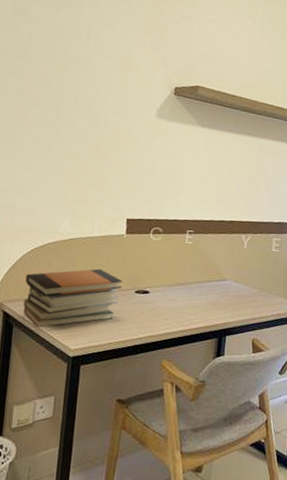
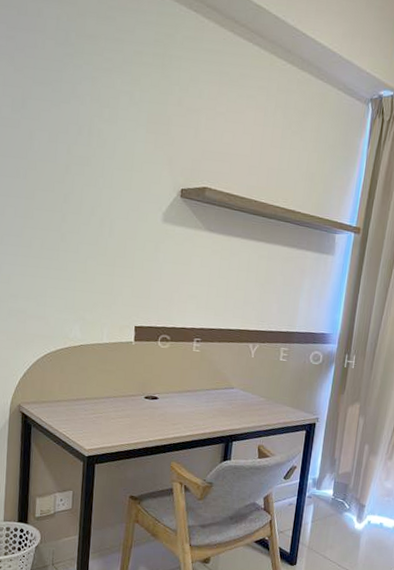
book stack: present [23,268,123,328] -> none [40,374,133,429]

